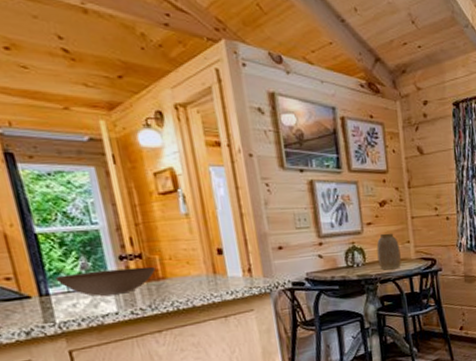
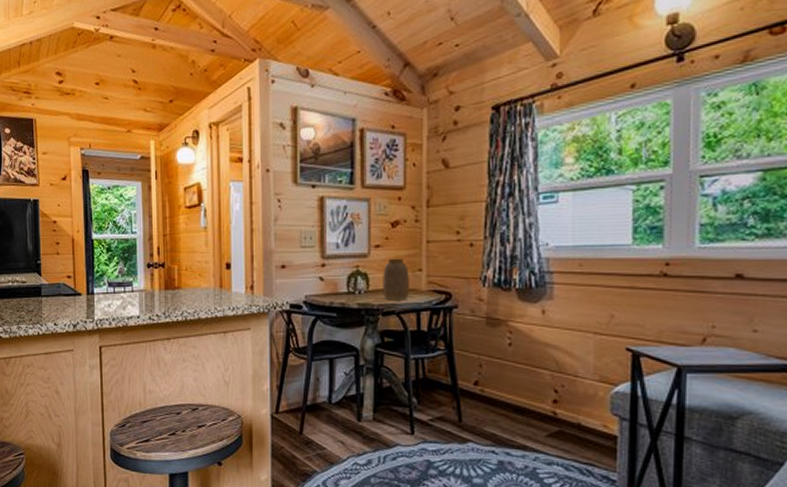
bowl: present [55,266,156,297] -> none [100,275,173,299]

